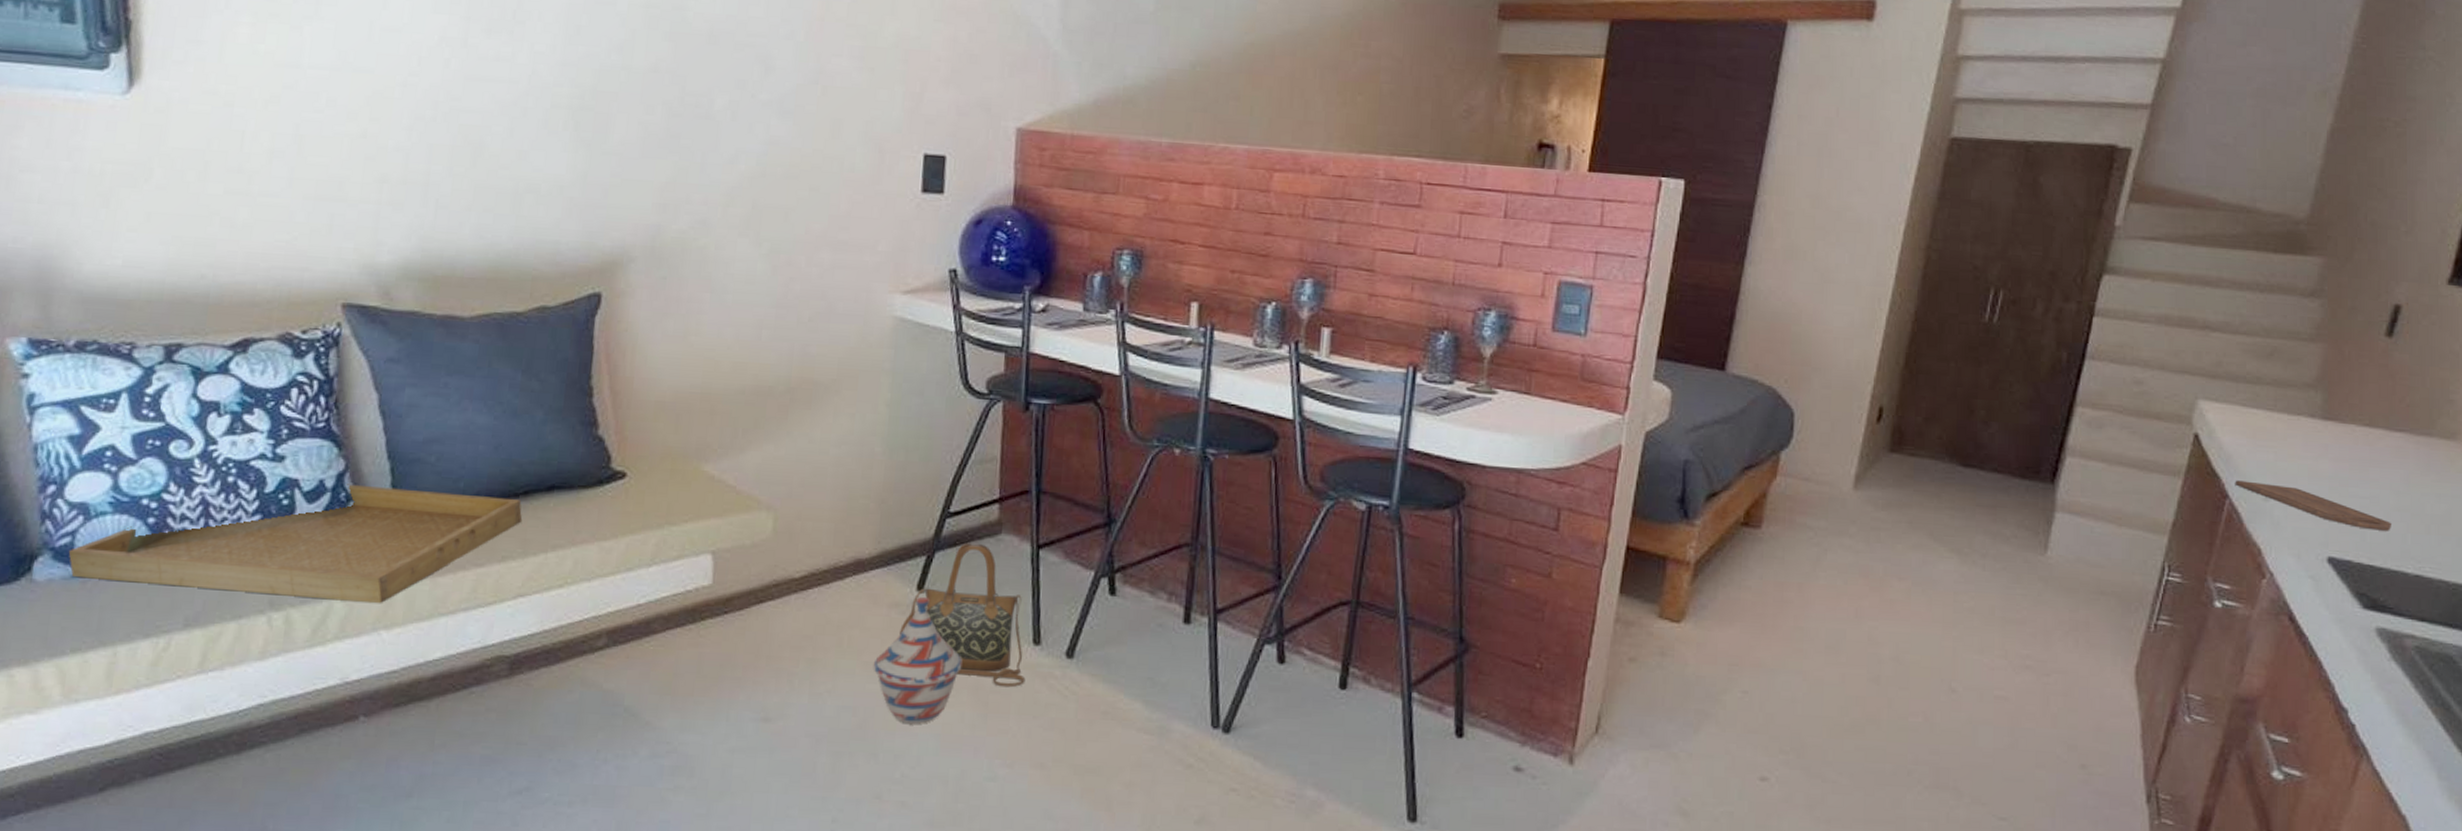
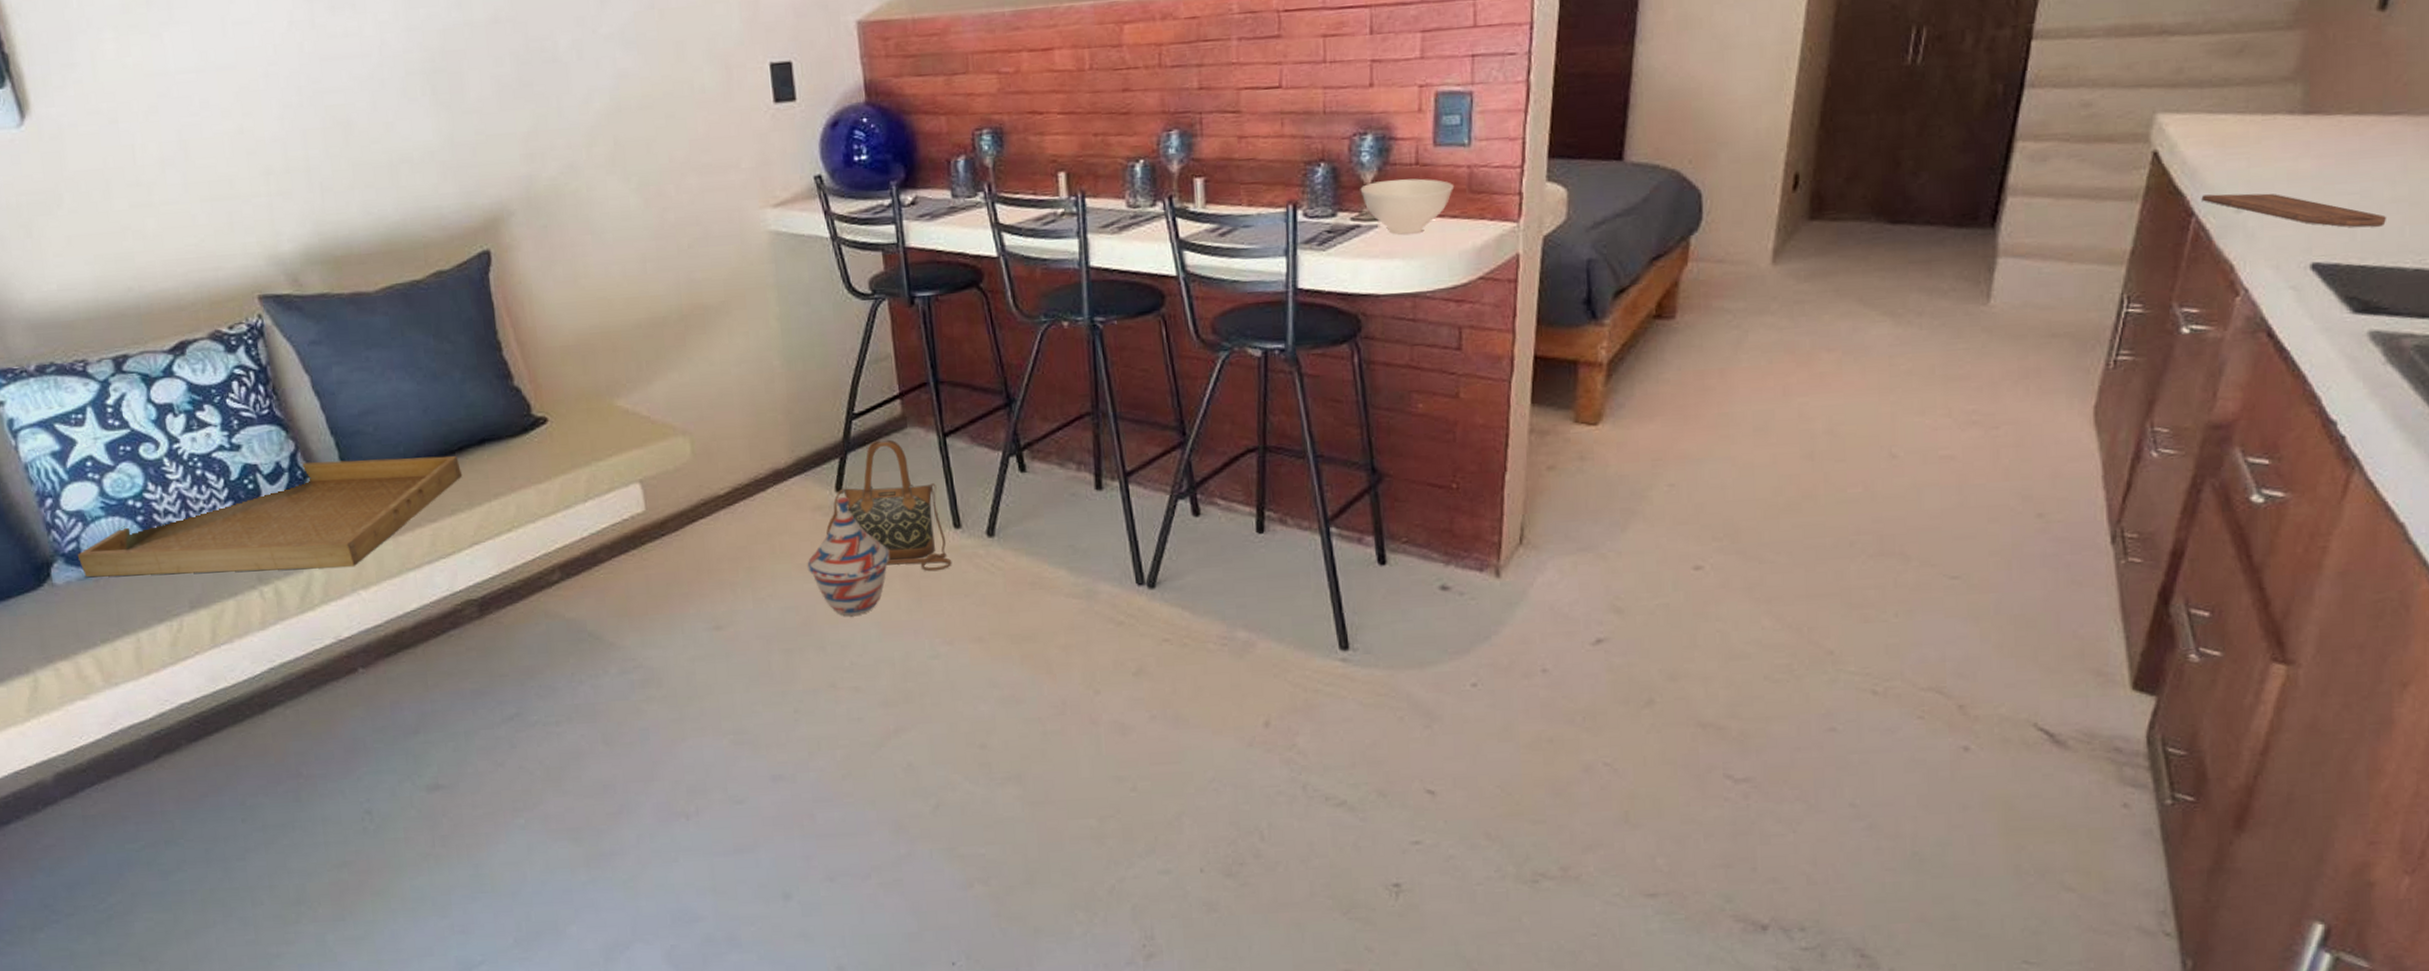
bowl: none [1478,356,1568,413] -> present [1360,178,1455,235]

